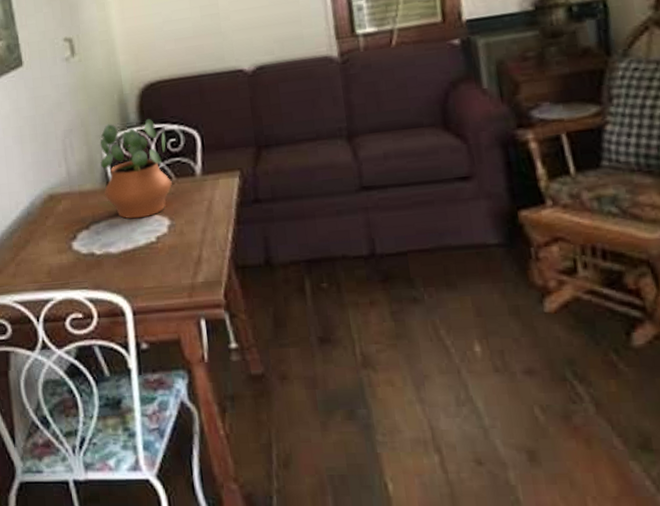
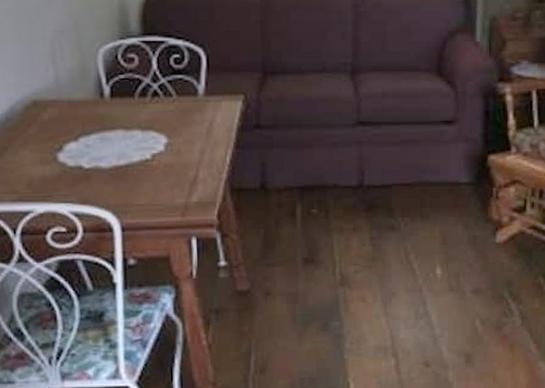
potted plant: present [100,118,172,219] -> none [95,29,172,134]

